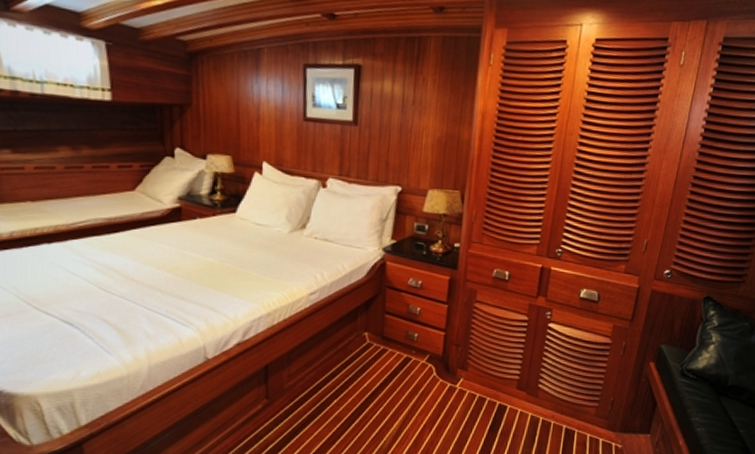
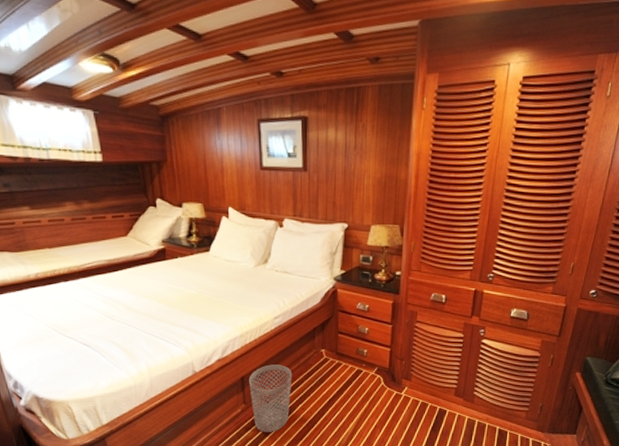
wastebasket: none [274,350,328,434] -> present [249,365,293,432]

